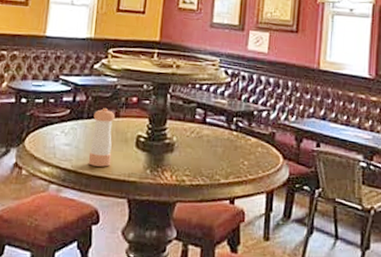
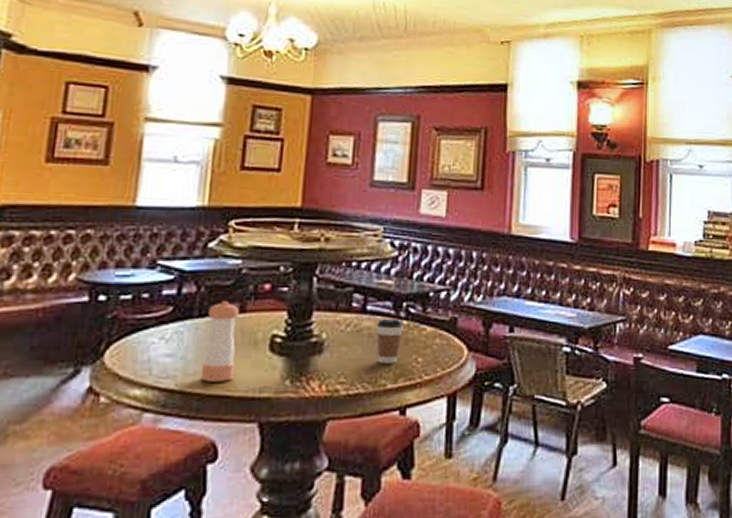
coffee cup: none [213,129,234,164] -> present [376,319,403,363]

